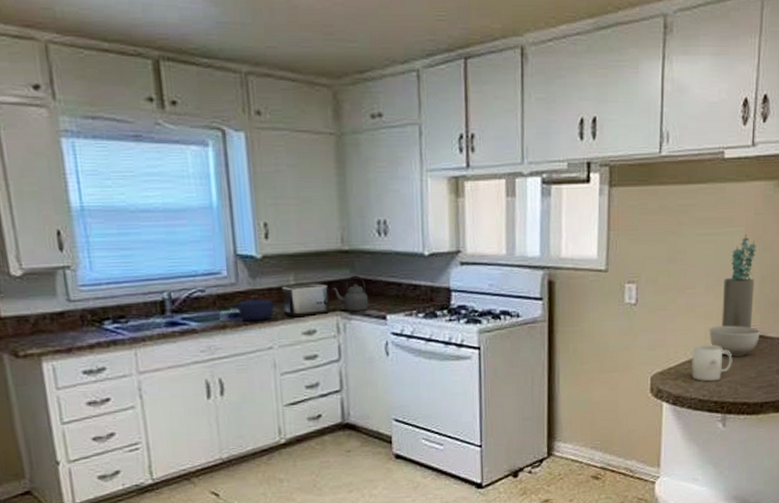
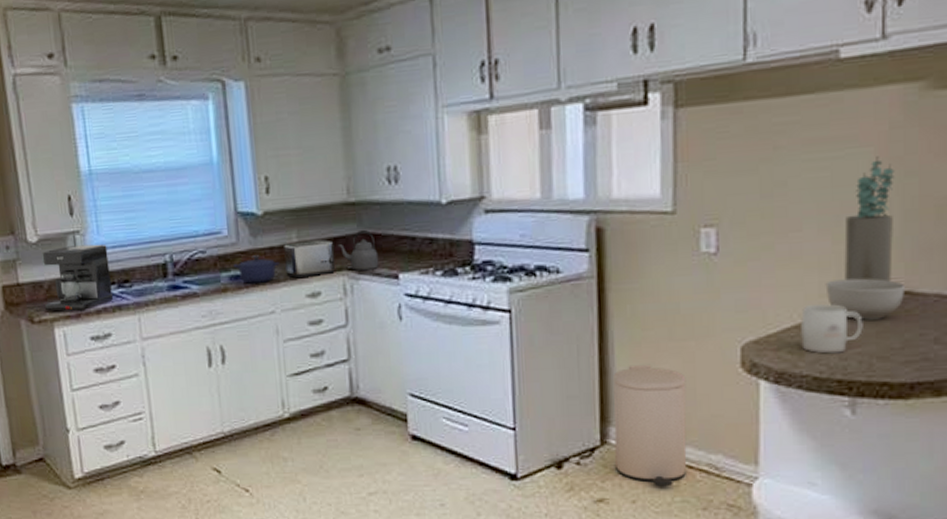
coffee maker: none [27,280,107,347] -> present [42,244,113,312]
pedal bin: none [558,391,612,488] -> present [613,364,687,487]

